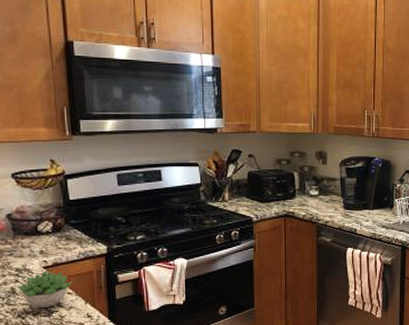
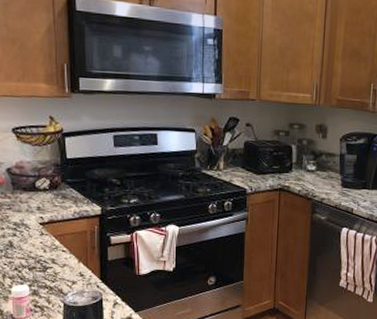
succulent plant: present [16,271,73,308] -> none [14,228,67,263]

